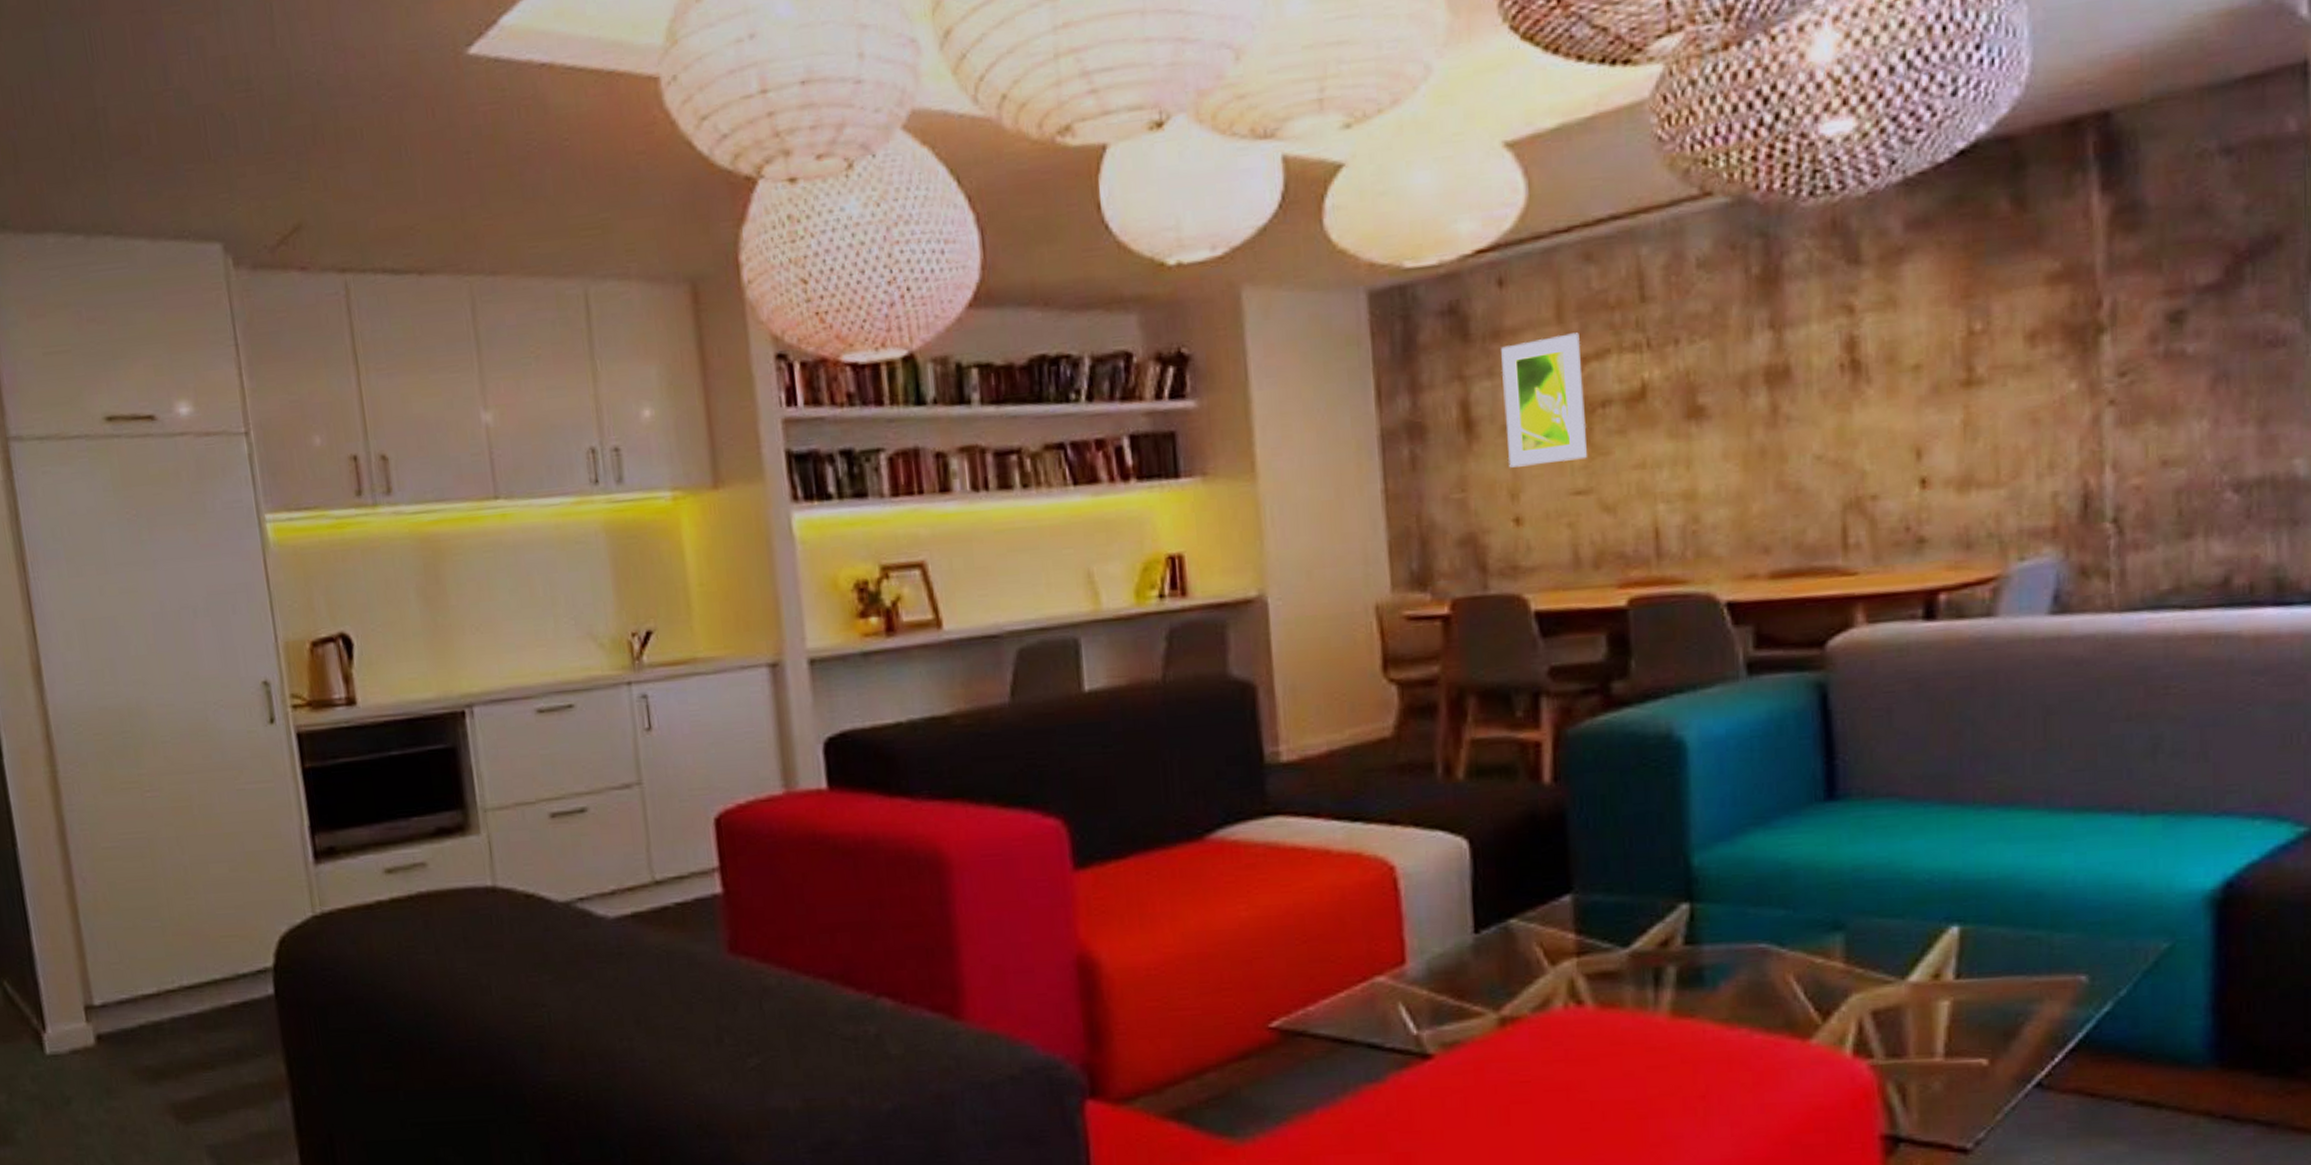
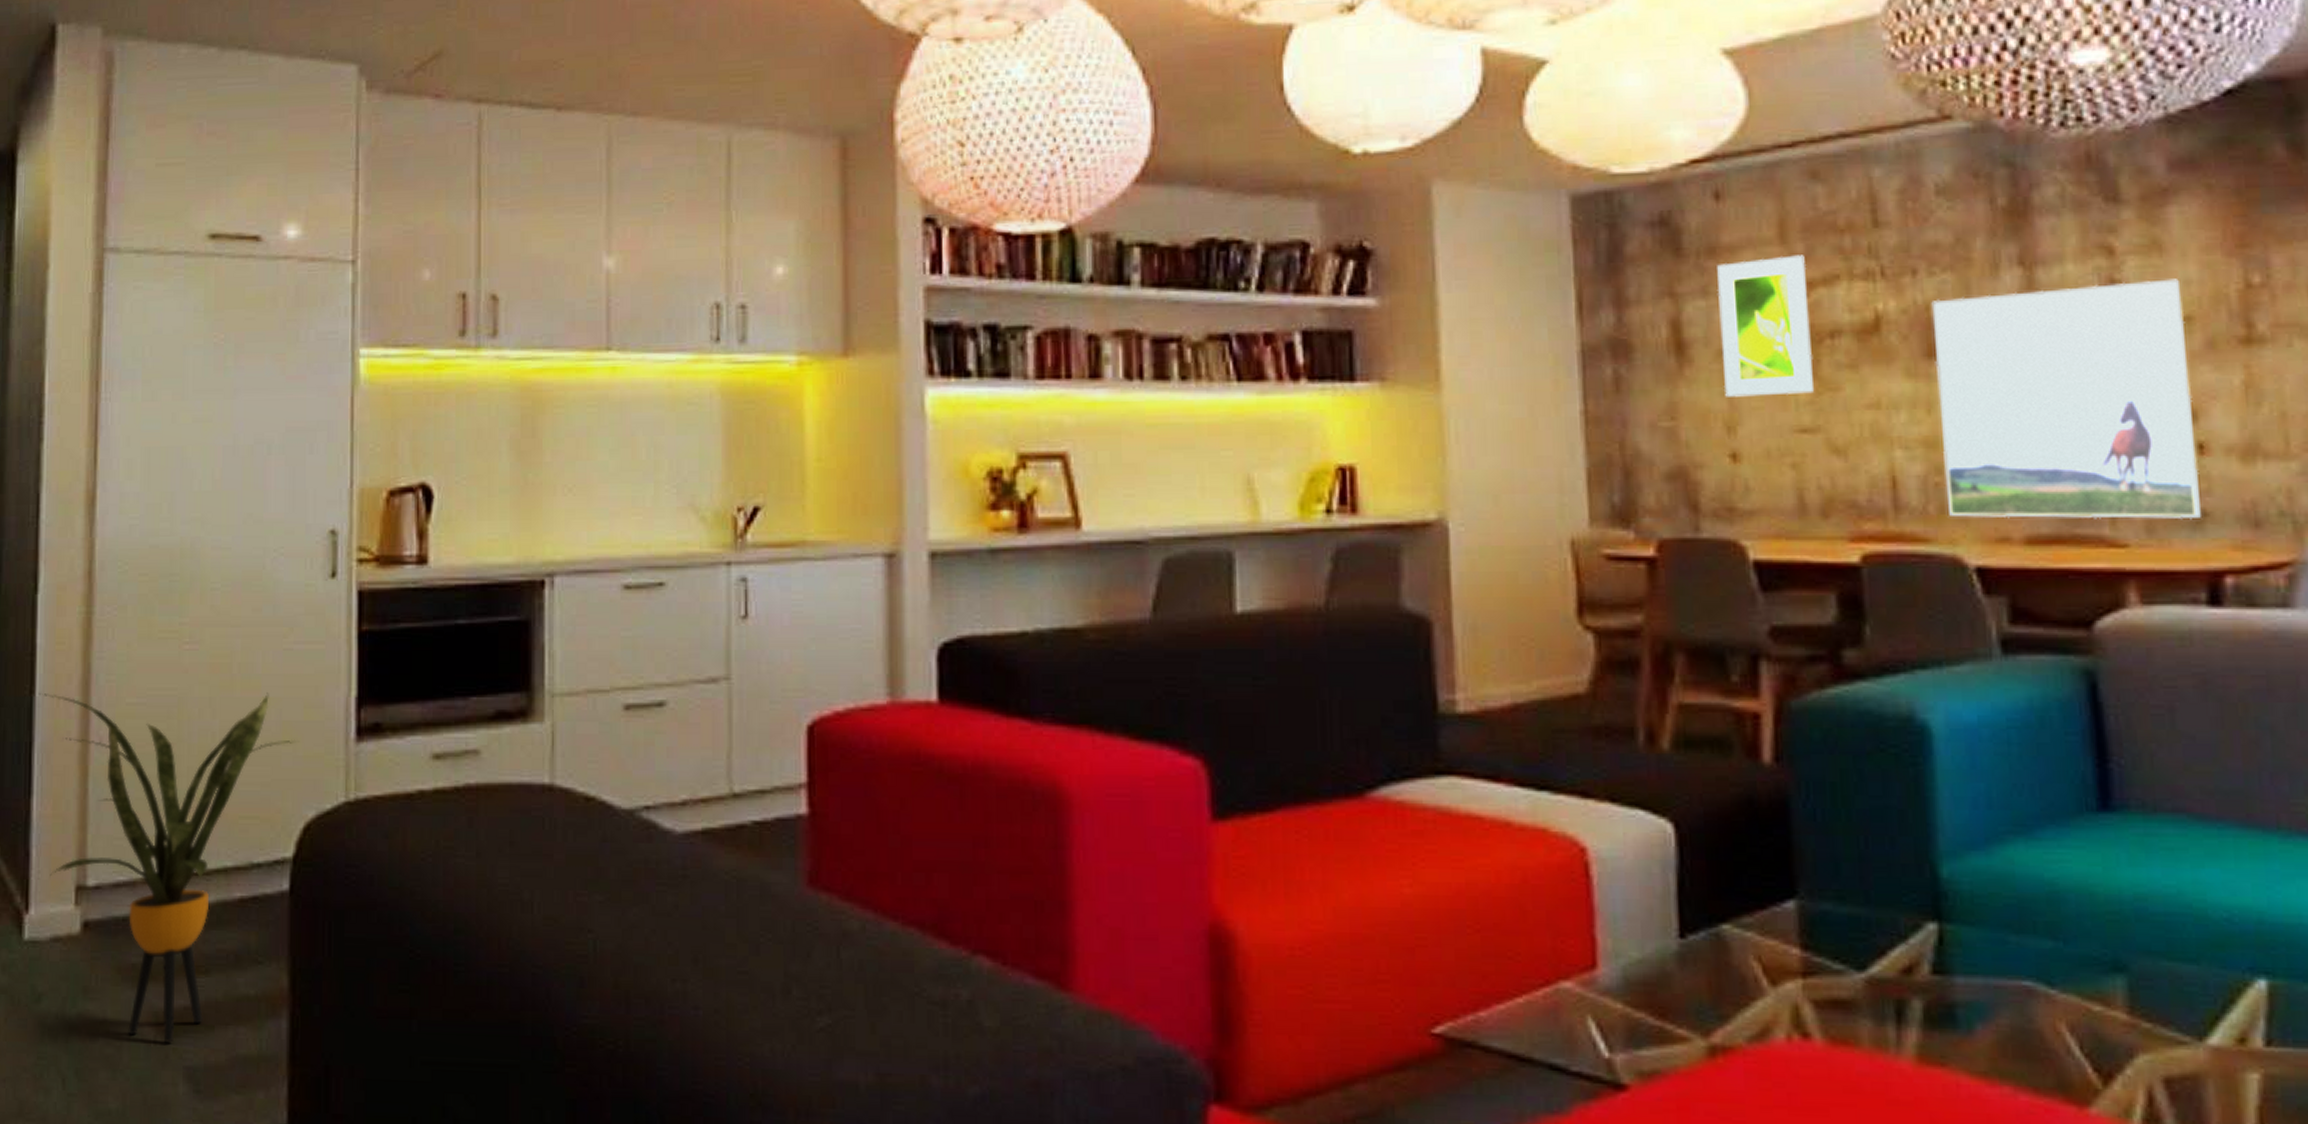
house plant: none [20,828,261,1129] -> present [38,693,296,1044]
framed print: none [1691,331,1922,560] -> present [1931,278,2203,520]

